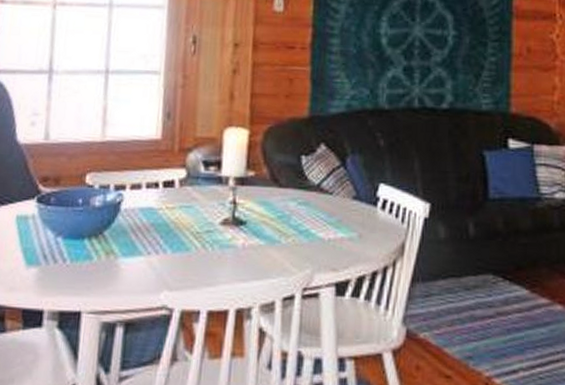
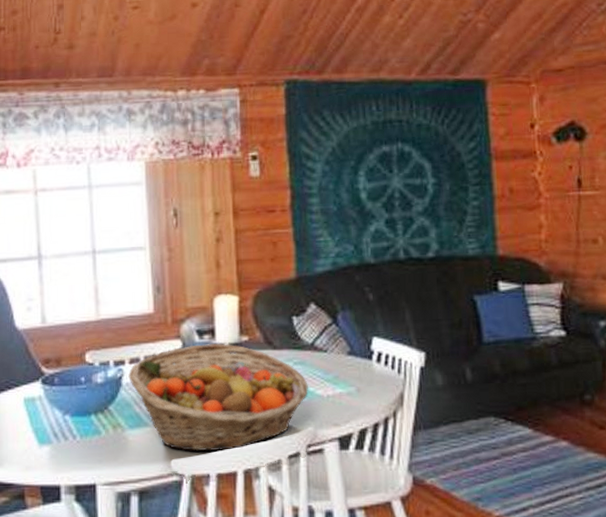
fruit basket: none [127,175,310,288] -> present [128,344,308,452]

